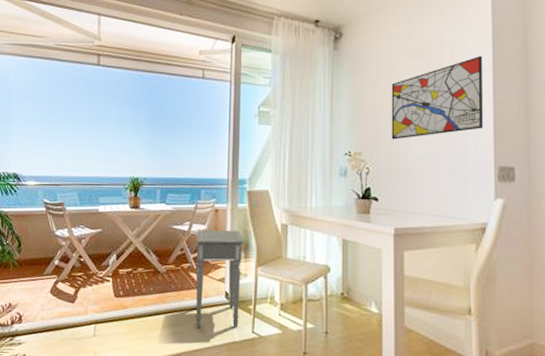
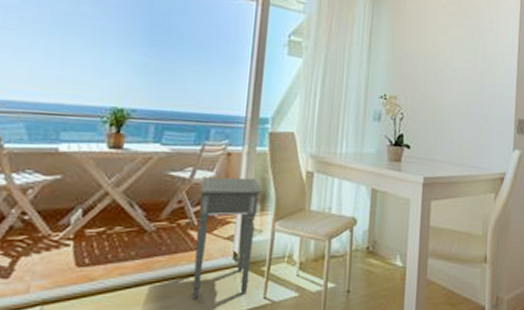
wall art: present [391,55,484,140] -> none [427,11,512,86]

